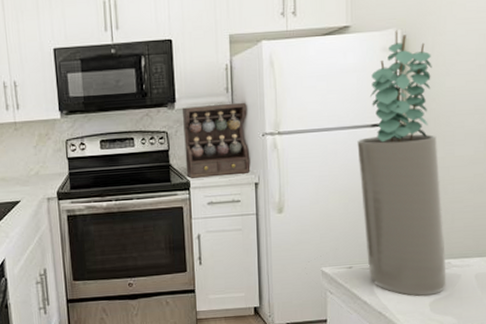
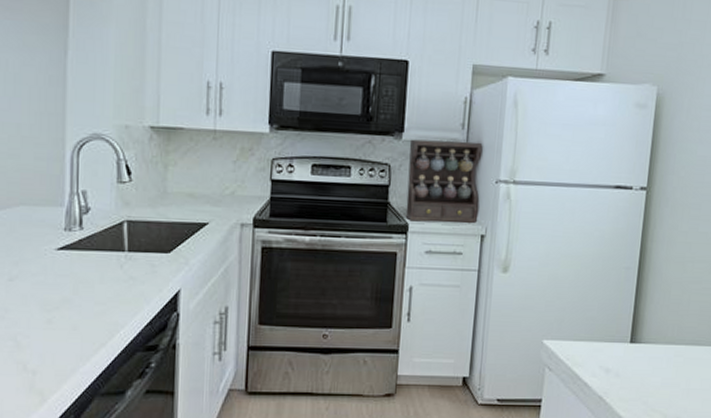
vase: present [357,30,446,296] -> none [593,86,686,383]

